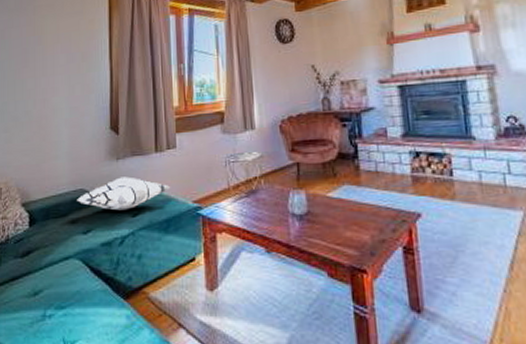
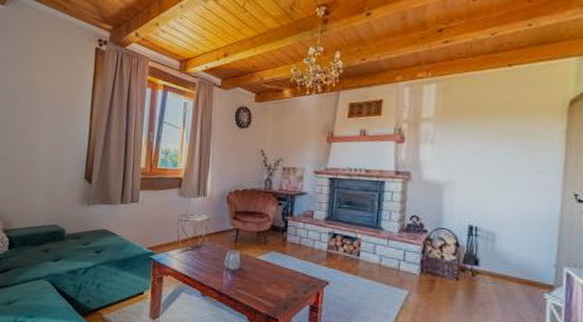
decorative pillow: present [77,176,170,211] -> none [51,219,130,247]

